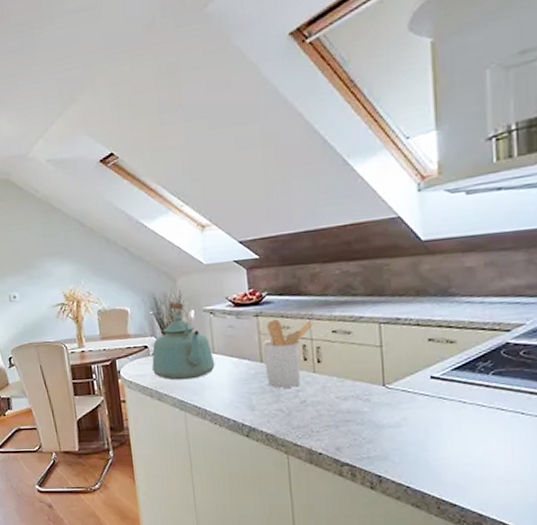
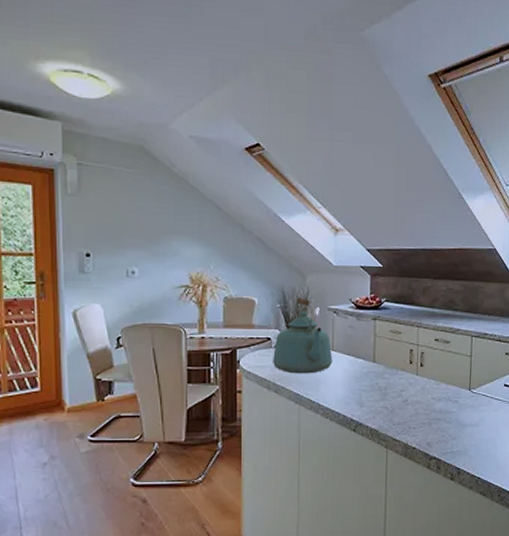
utensil holder: present [261,319,314,388] -> none [376,324,421,387]

